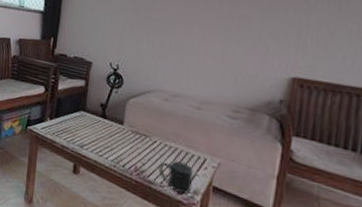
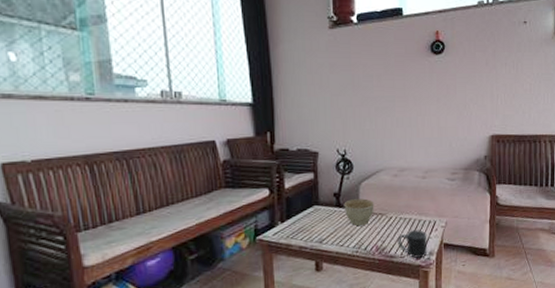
planter bowl: none [108,113,140,143] -> present [344,198,374,227]

